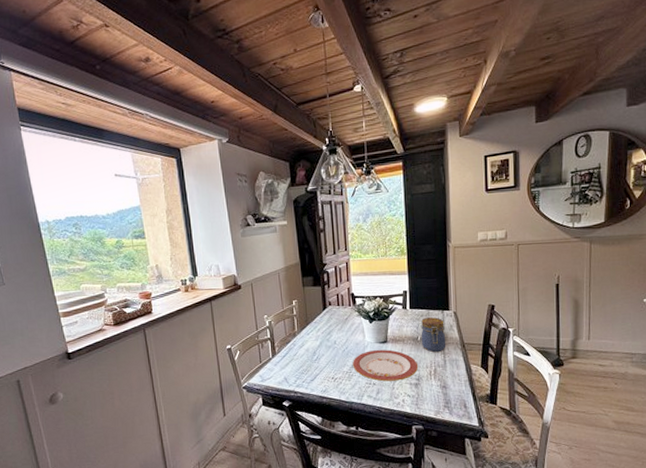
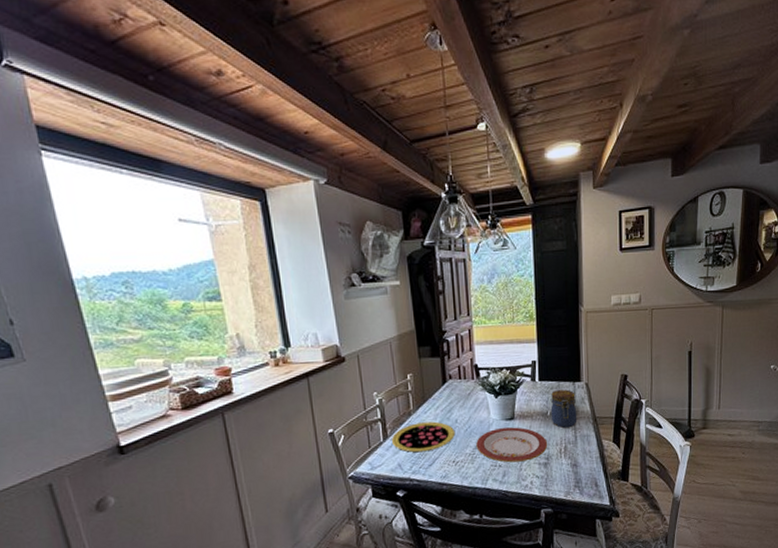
pizza: none [278,342,334,369] -> present [391,421,456,453]

